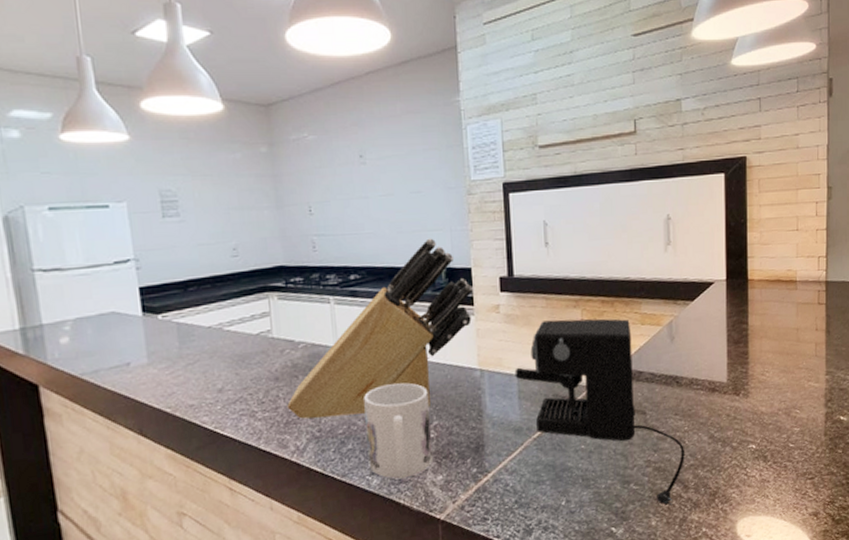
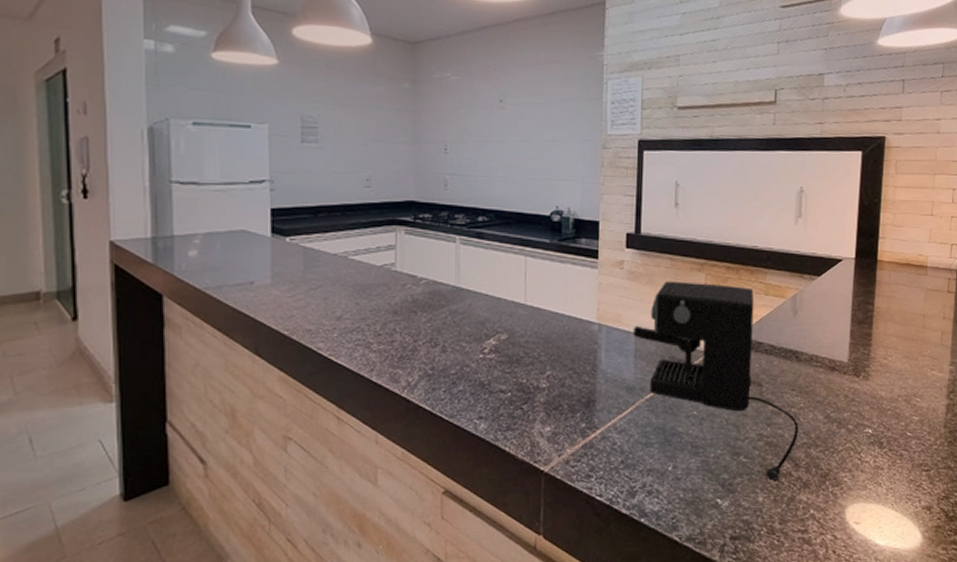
knife block: present [287,238,474,420] -> none [403,187,600,357]
mug: present [364,382,434,480] -> none [478,329,544,428]

